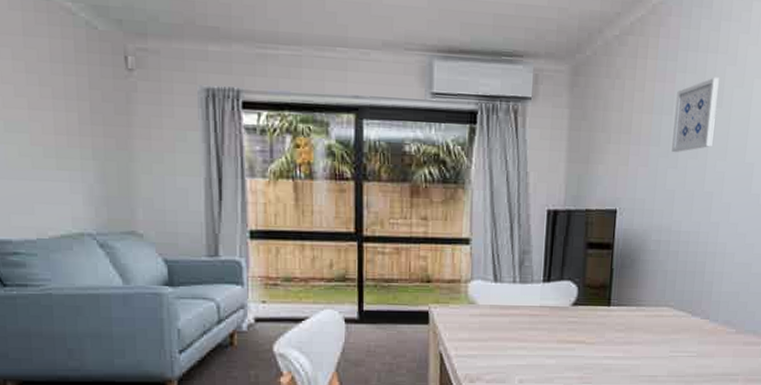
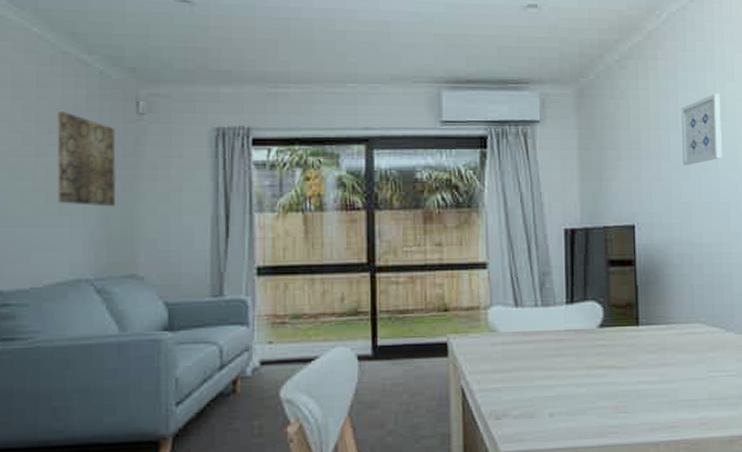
wall art: none [47,63,112,164] -> present [57,112,116,207]

